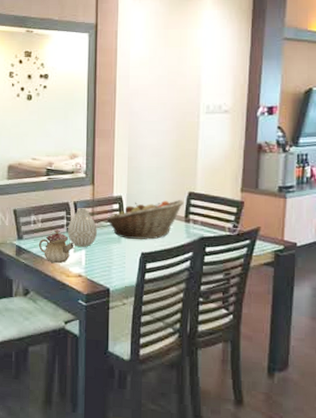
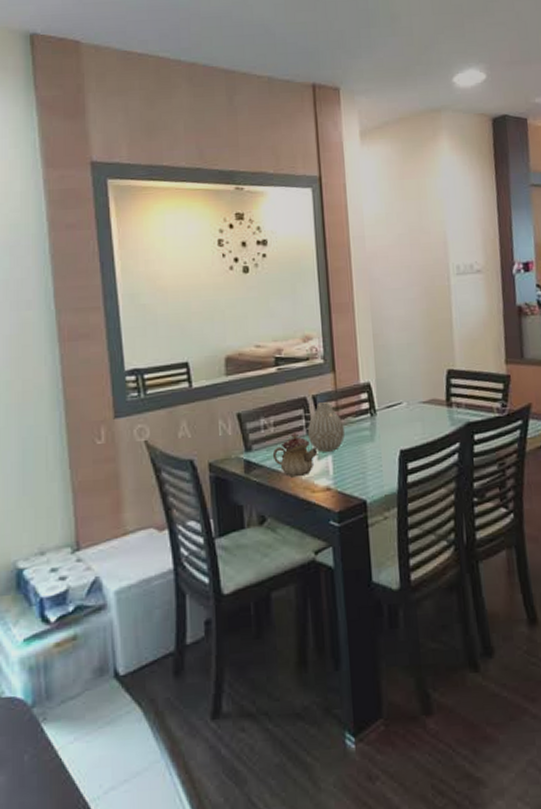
fruit basket: present [105,200,184,240] -> none [353,380,444,435]

